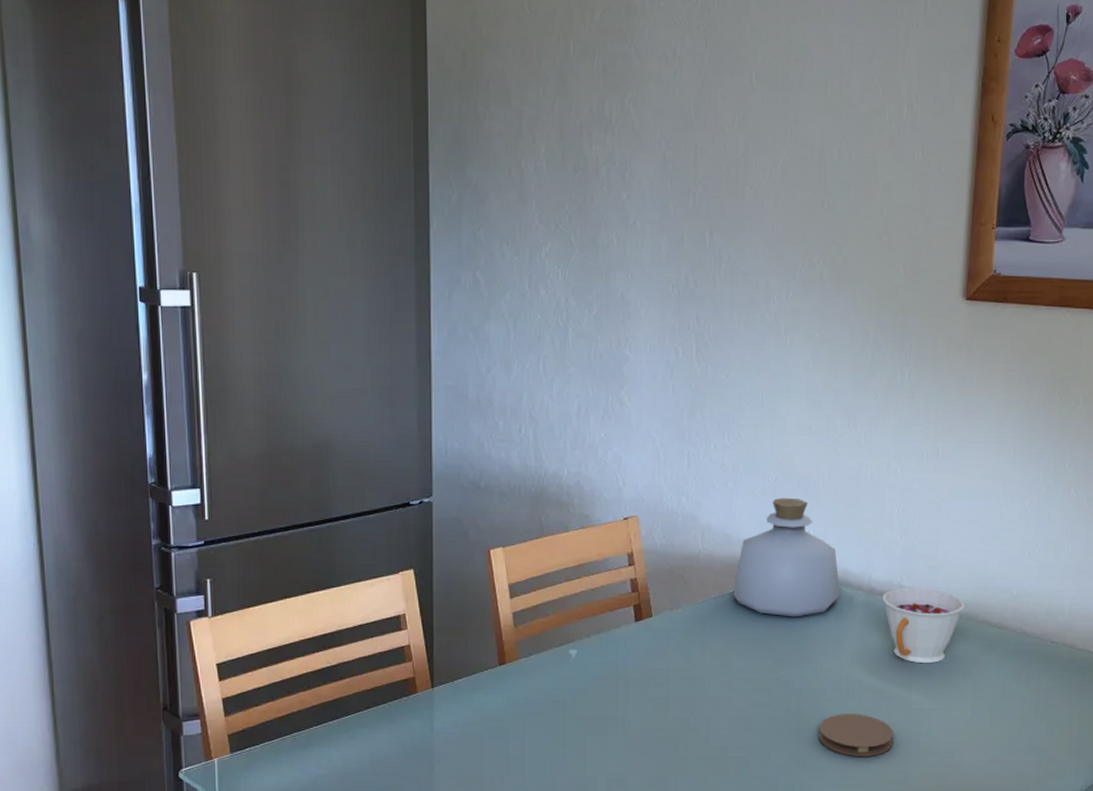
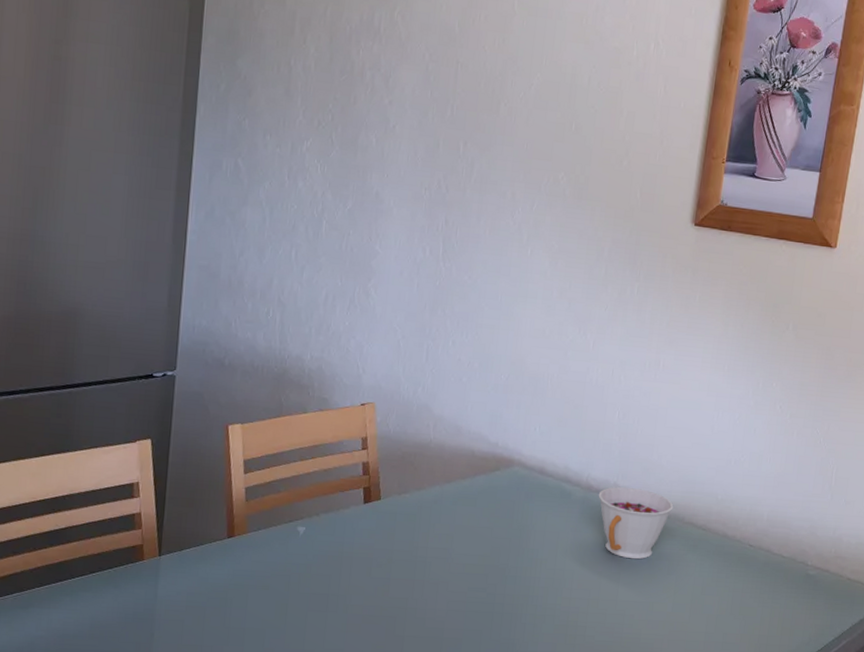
bottle: present [733,497,840,617] -> none [459,394,560,509]
coaster: present [819,714,894,757] -> none [529,602,600,645]

